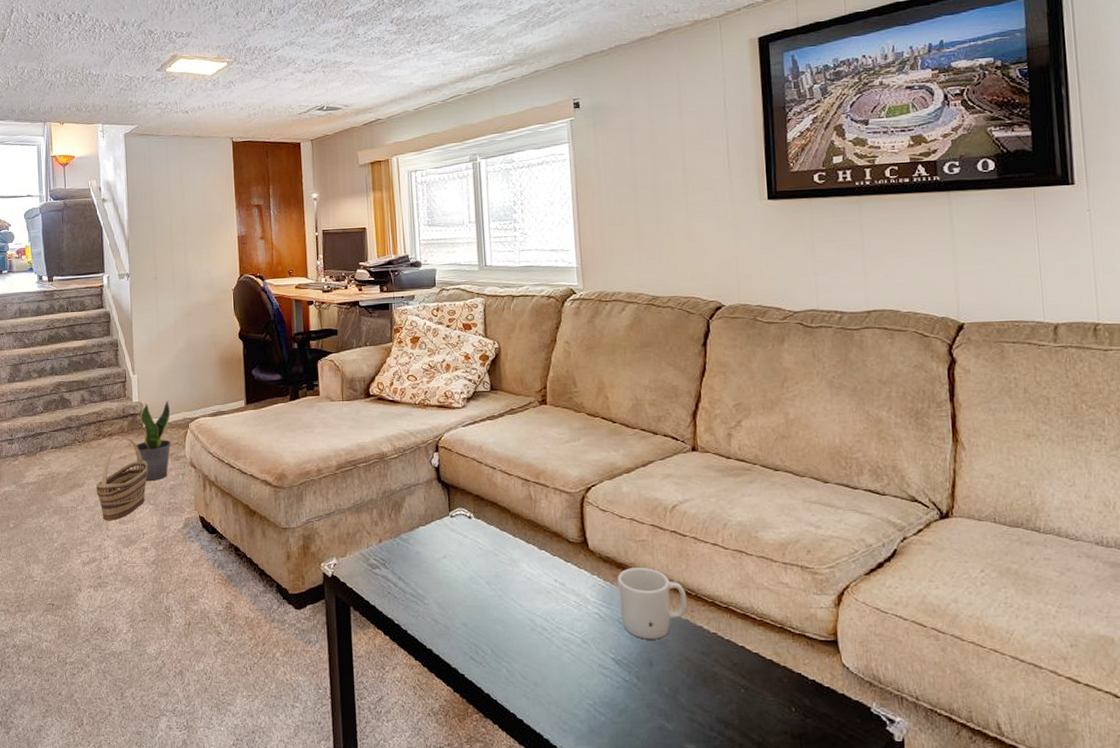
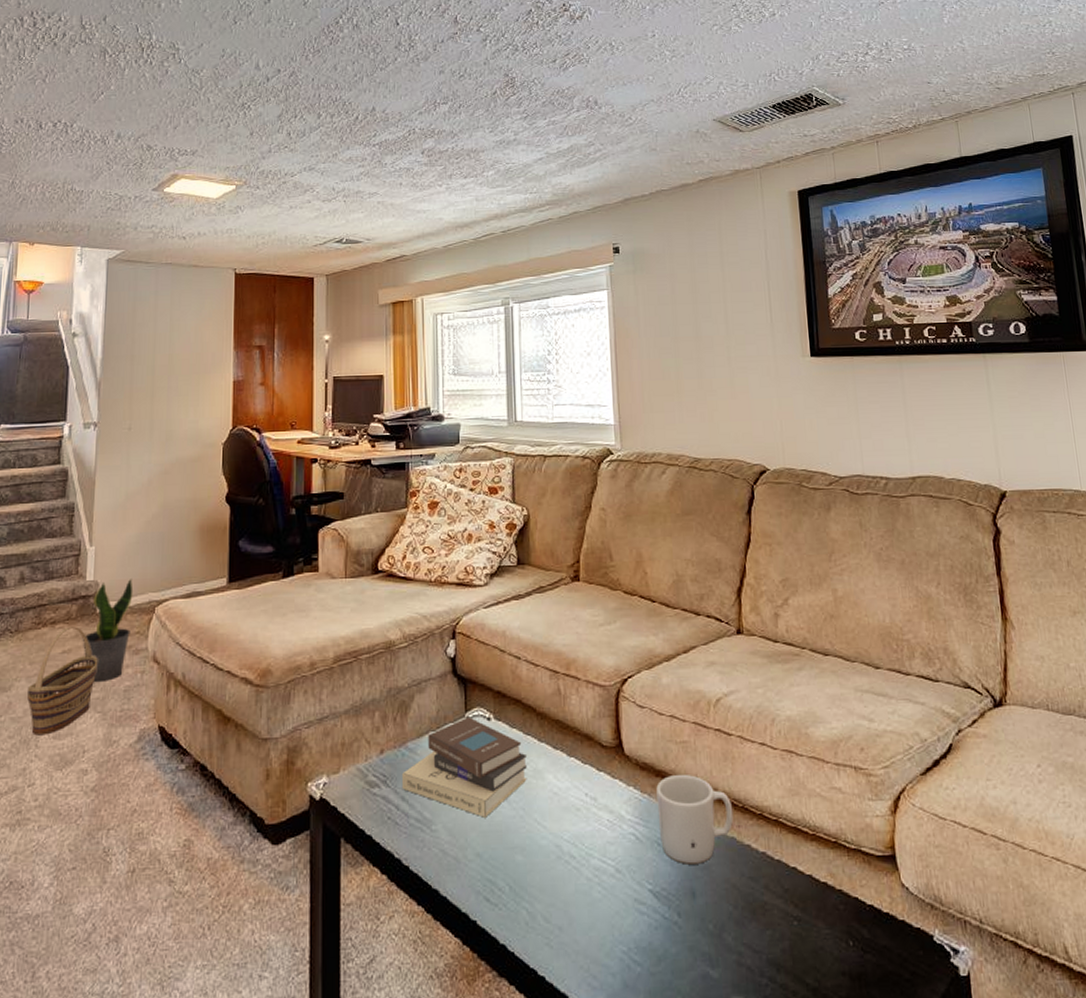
books: none [397,515,504,595] -> present [401,716,527,818]

